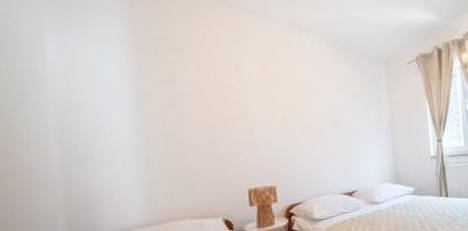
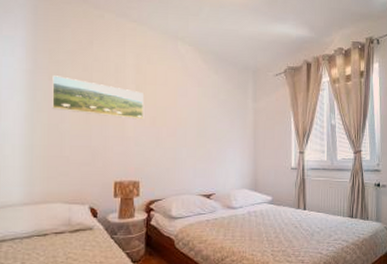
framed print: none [162,78,274,121] -> present [52,75,144,120]

